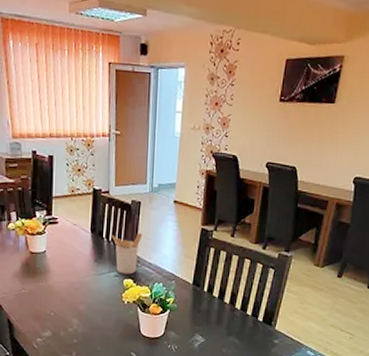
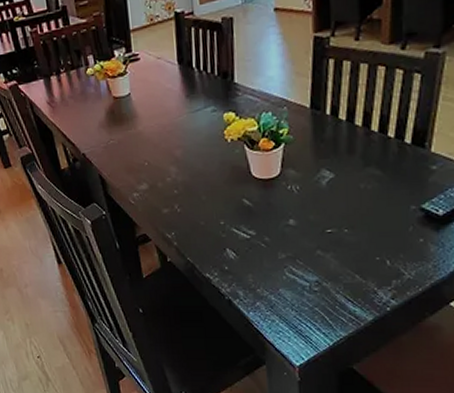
utensil holder: present [111,233,143,275] -> none [202,55,240,108]

